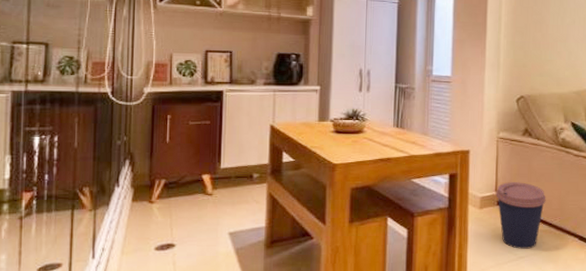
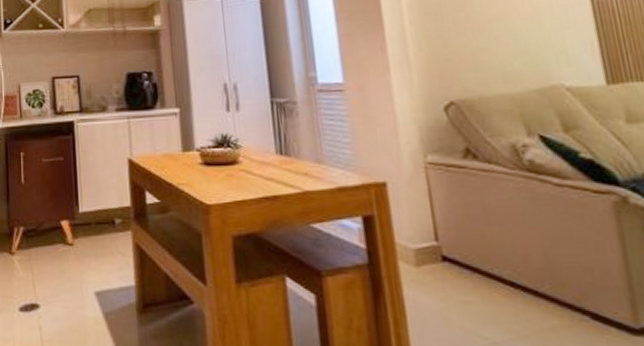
coffee cup: present [496,182,546,249] -> none [437,227,521,331]

